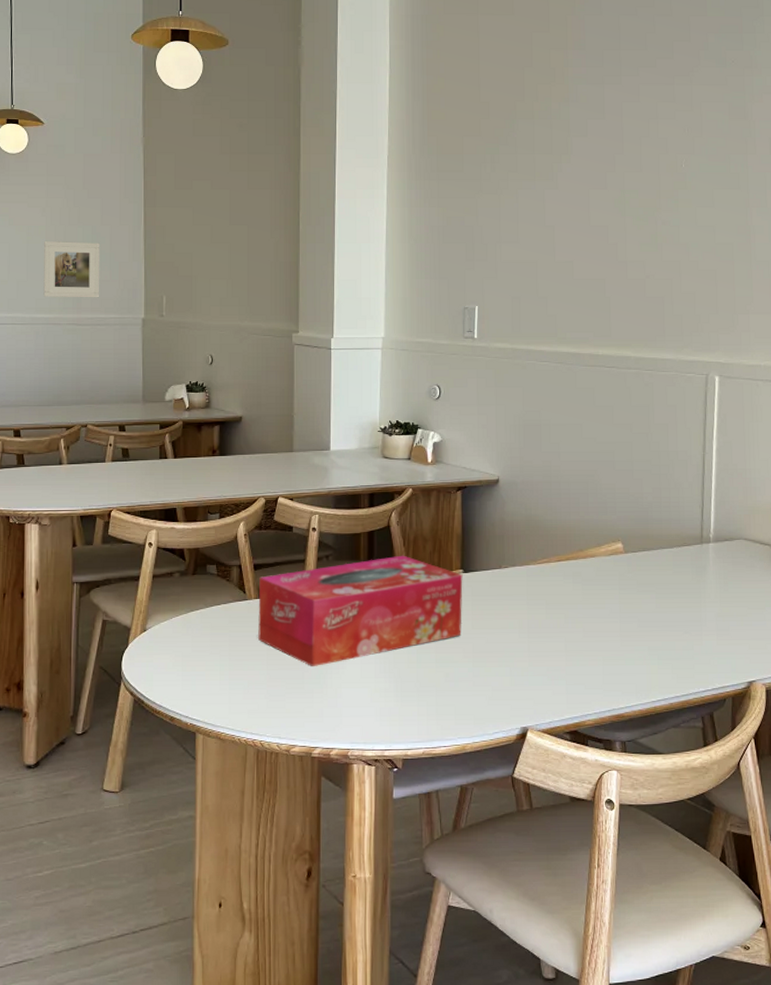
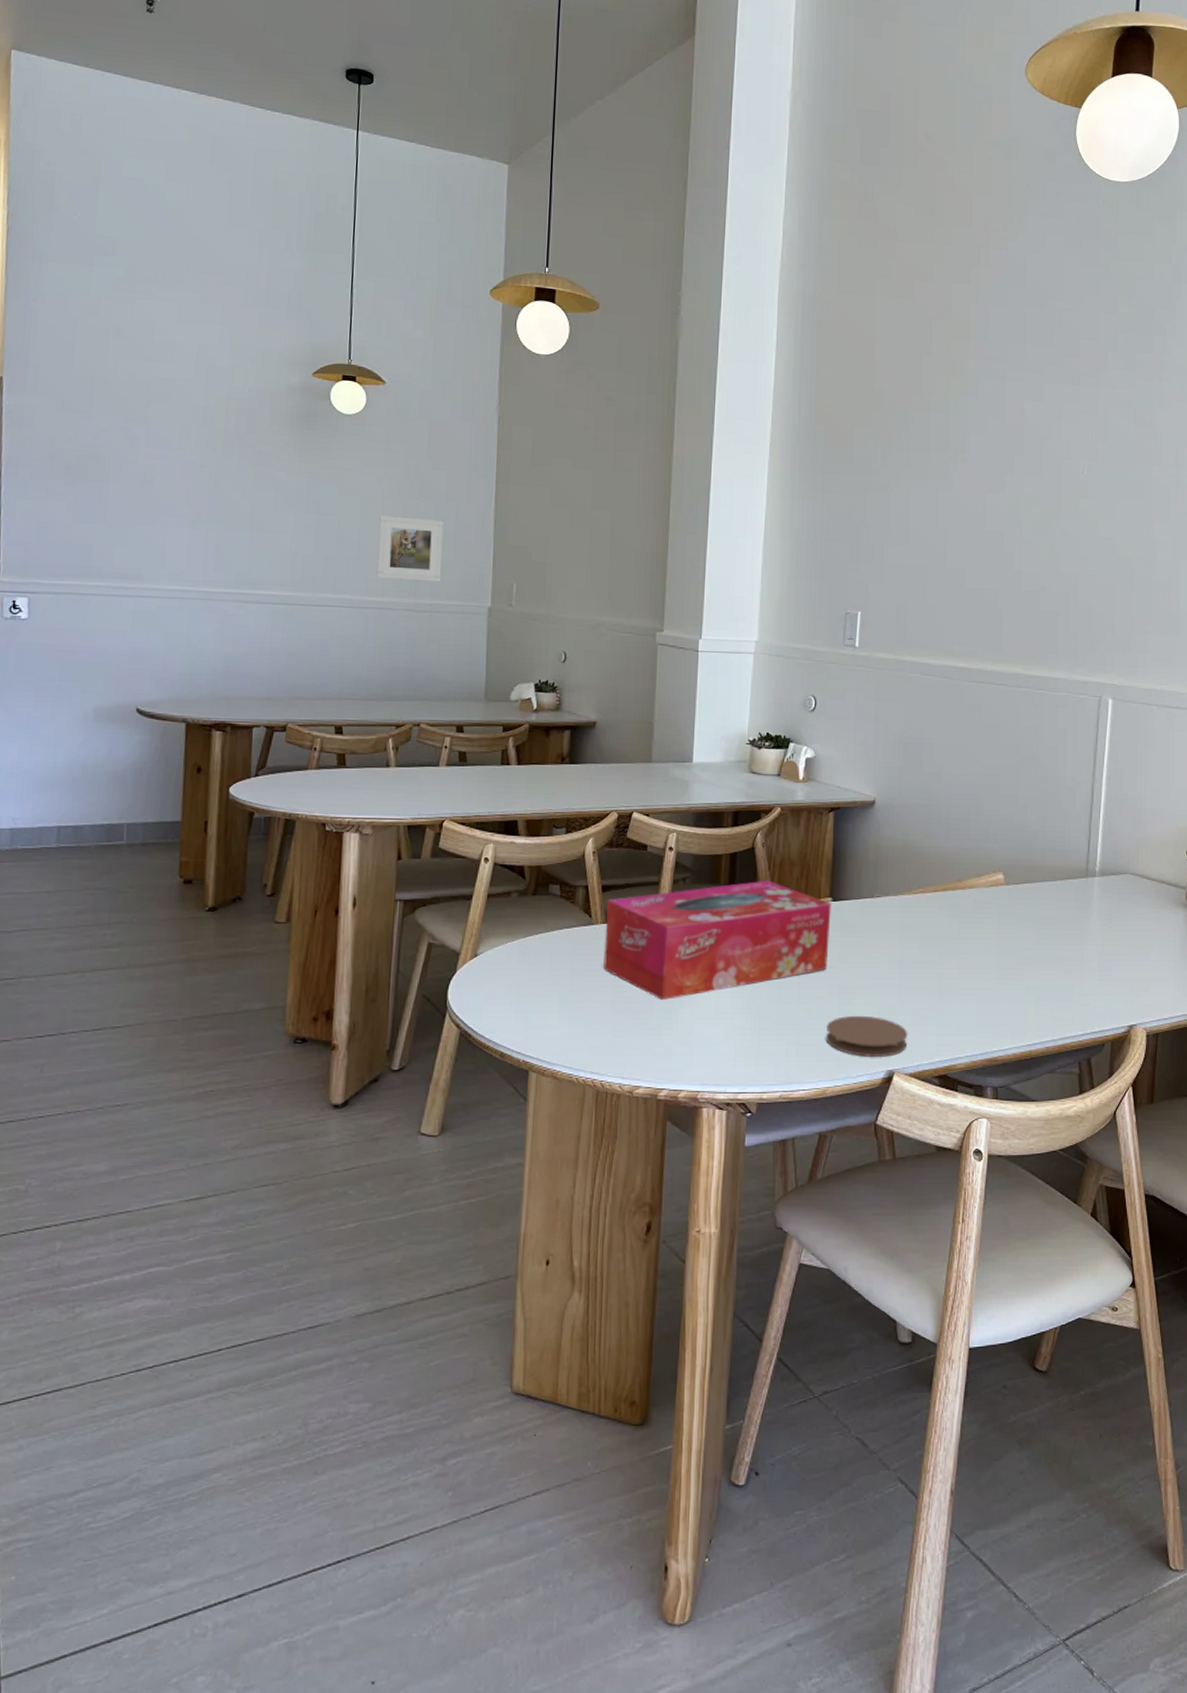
coaster: none [462,677,539,716] -> present [825,1015,908,1058]

